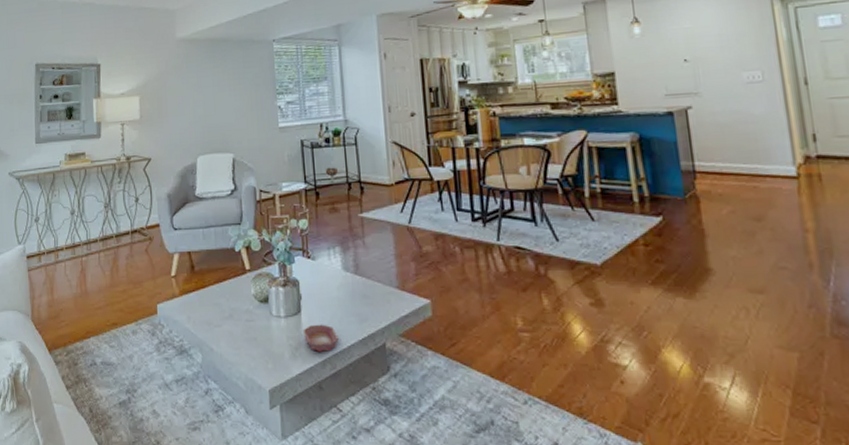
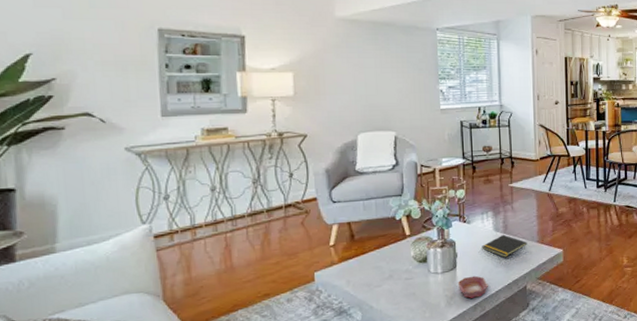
notepad: none [329,275,384,304] -> present [482,234,527,258]

